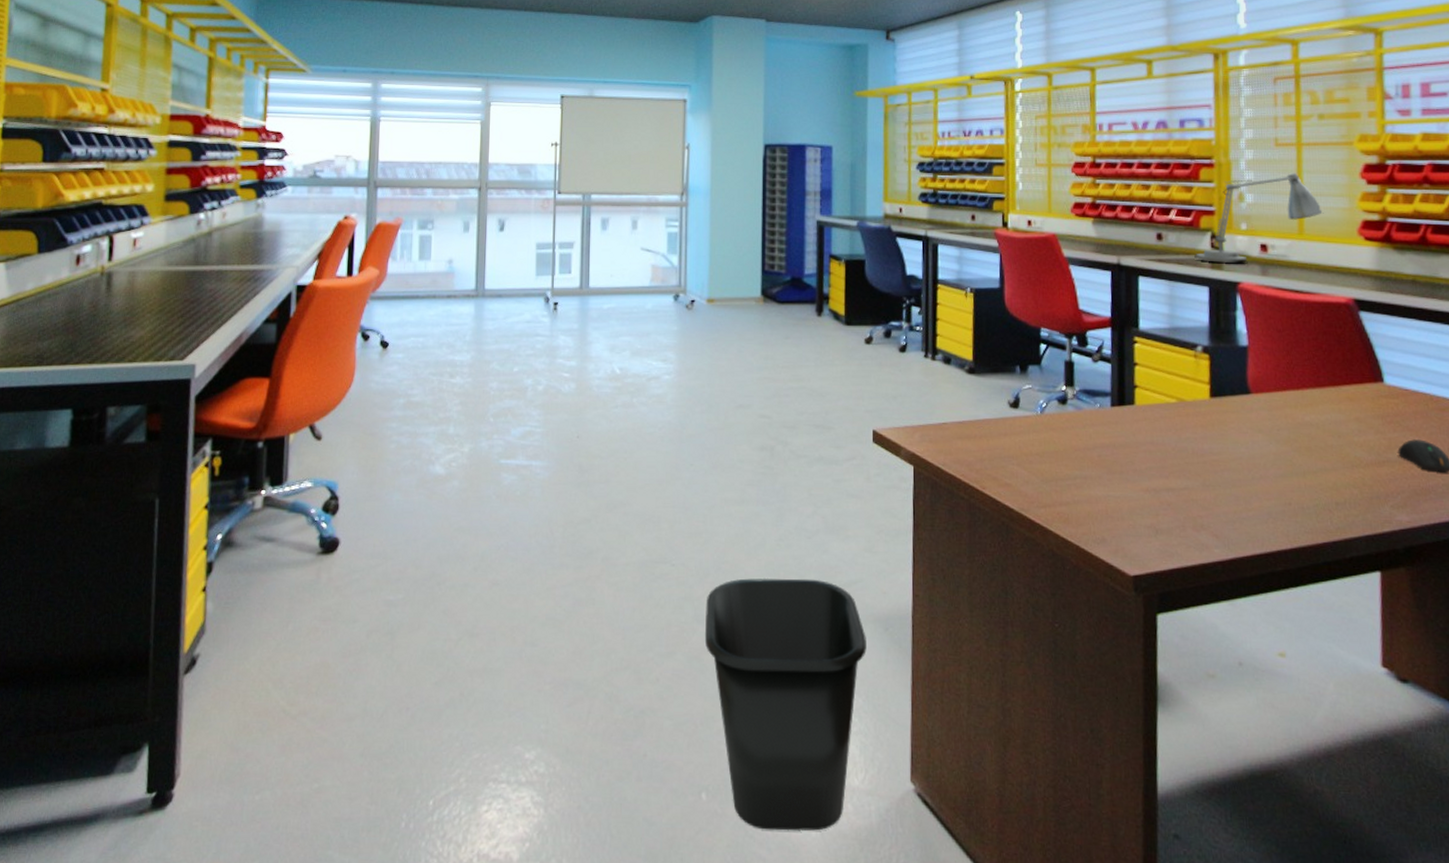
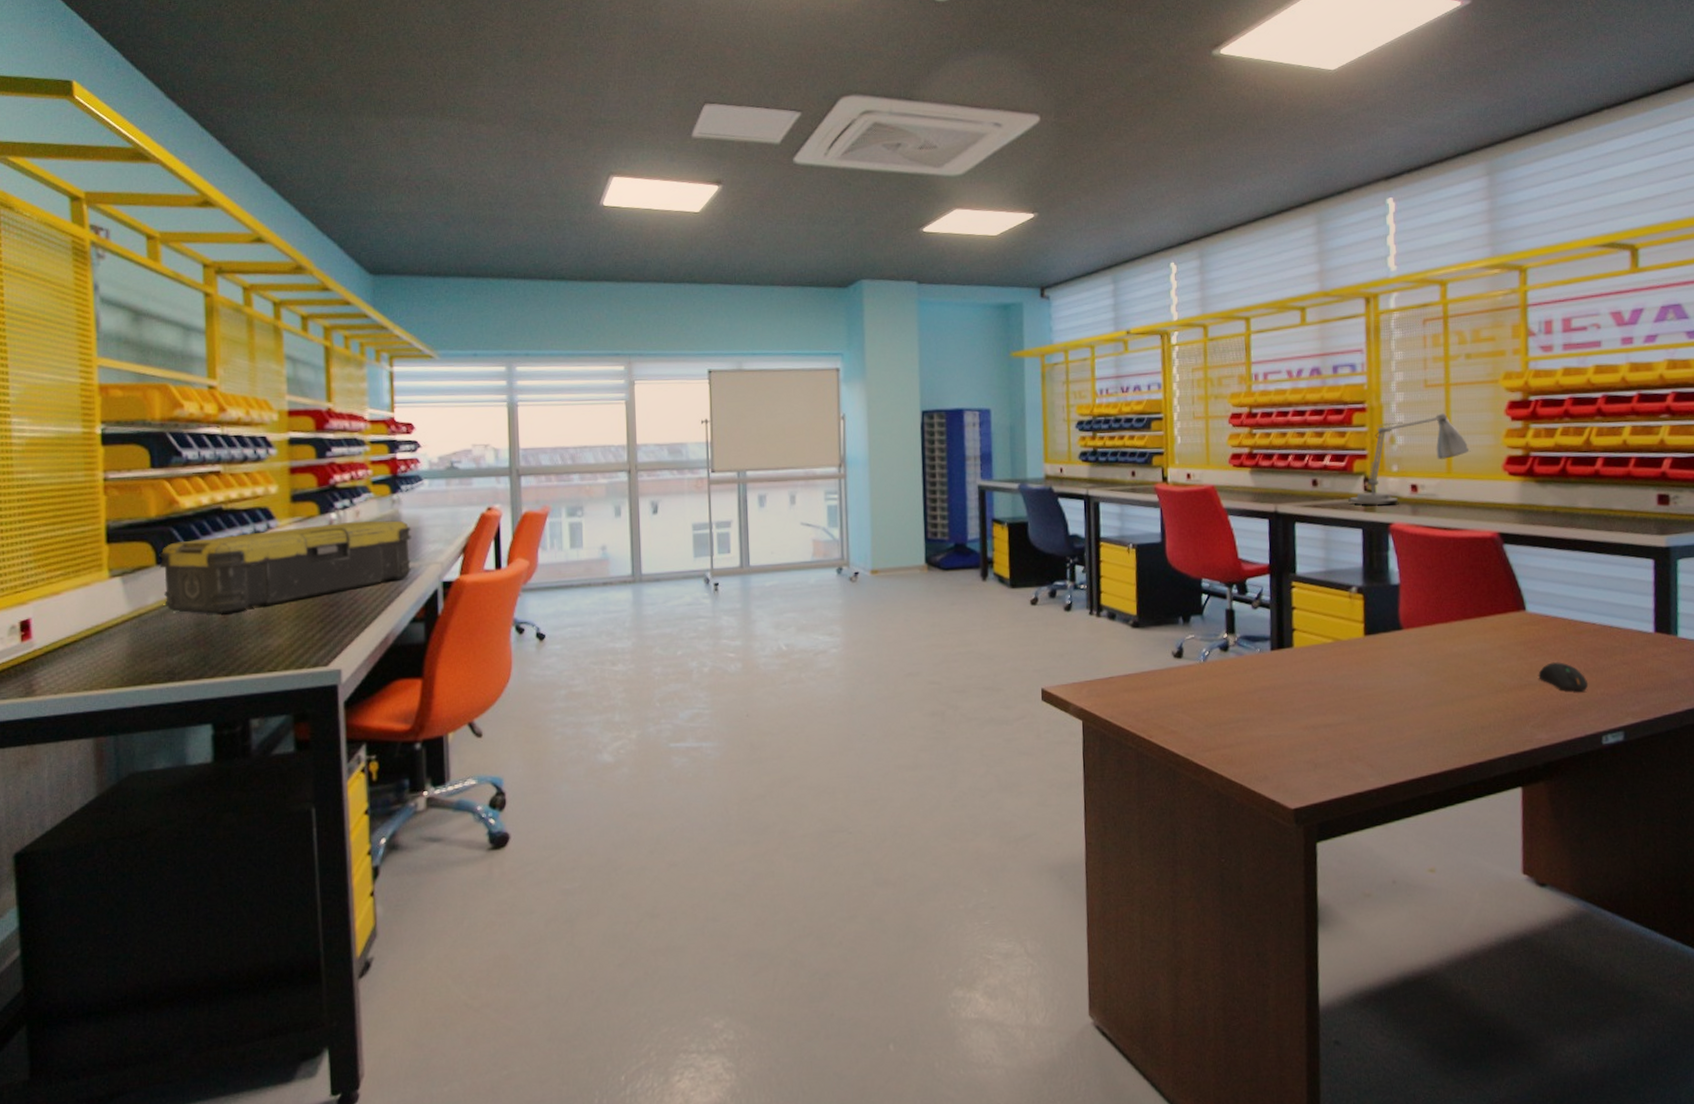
toolbox: none [40,222,272,303] -> present [159,520,412,614]
waste bin: present [704,577,867,831] -> none [884,835,1043,1072]

